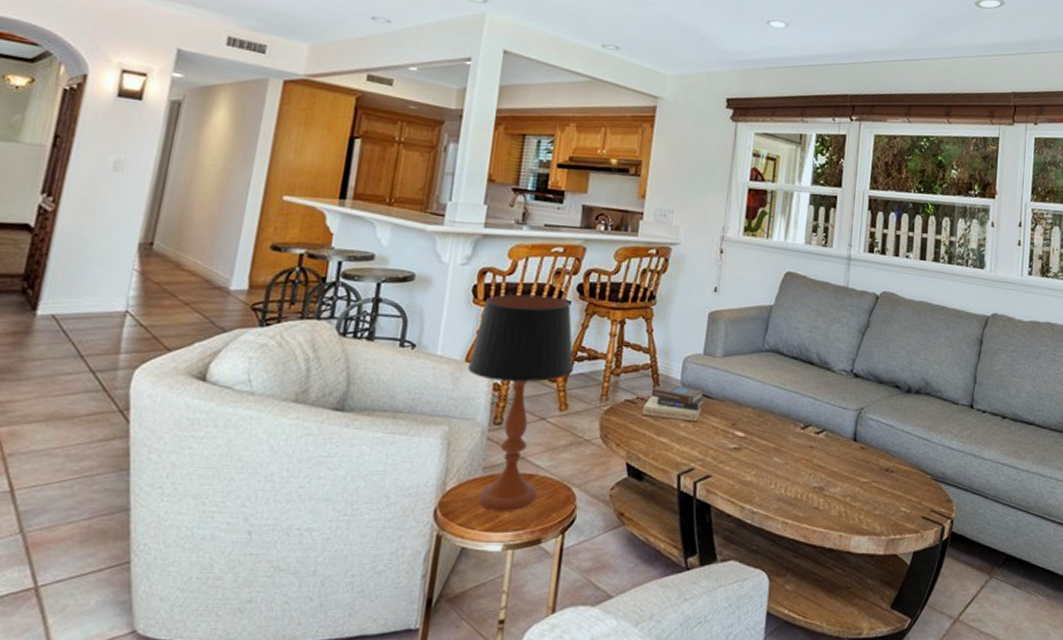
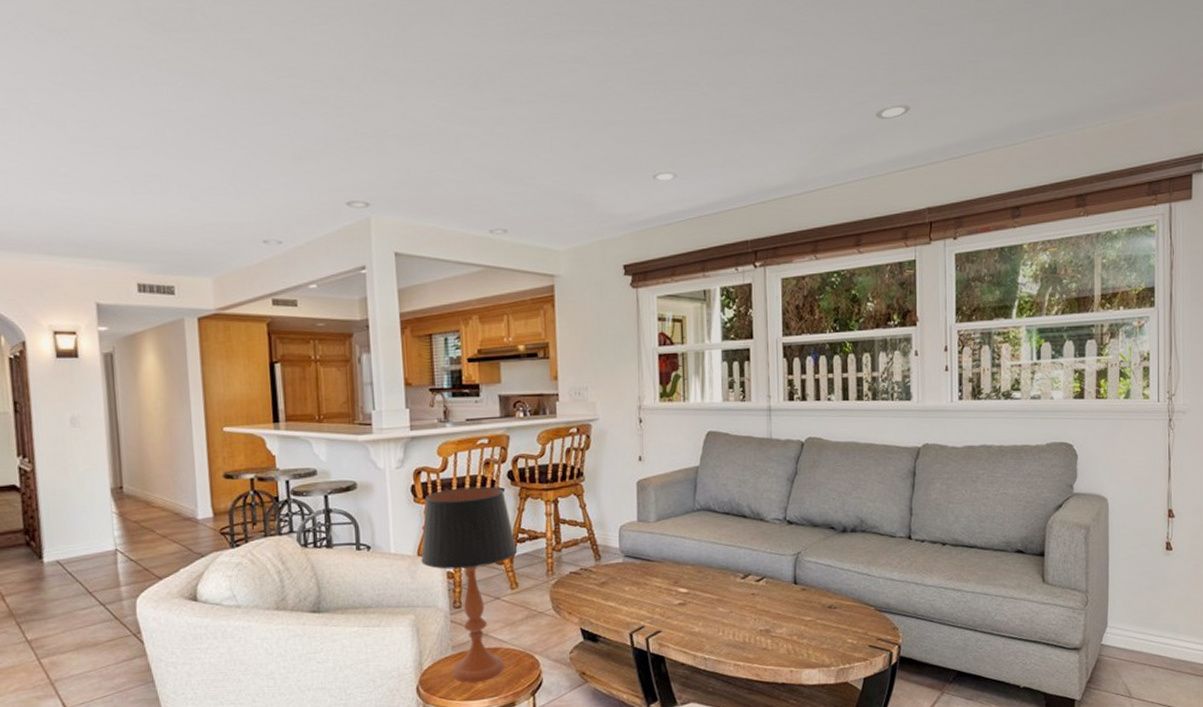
books: present [641,383,705,422] -> none [587,552,645,585]

